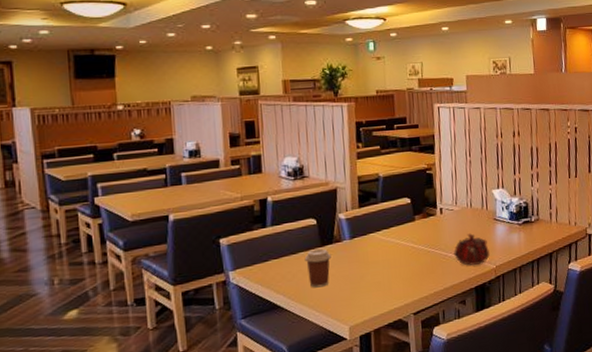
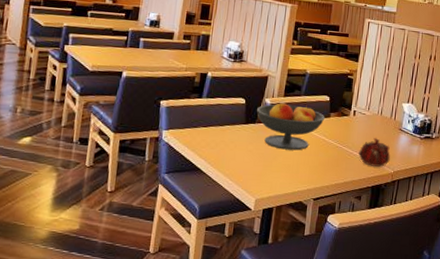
coffee cup: present [304,248,331,288] -> none [228,125,252,160]
fruit bowl: none [331,211,410,267] -> present [257,103,325,151]

